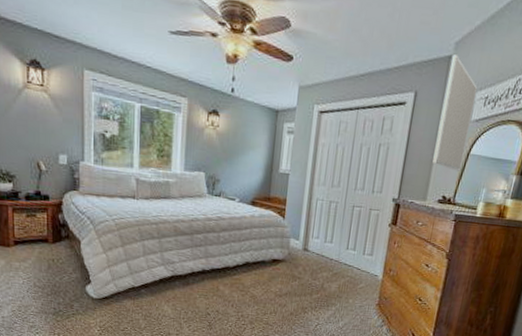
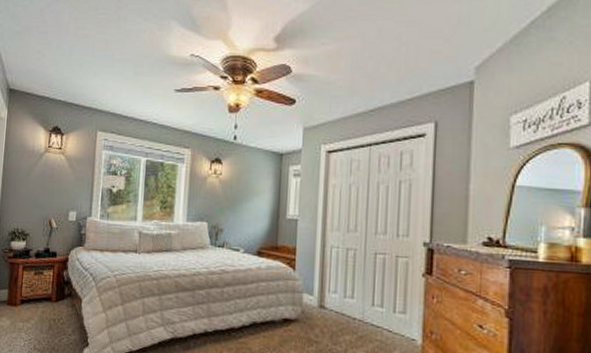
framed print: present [432,55,478,171] -> none [468,80,512,207]

